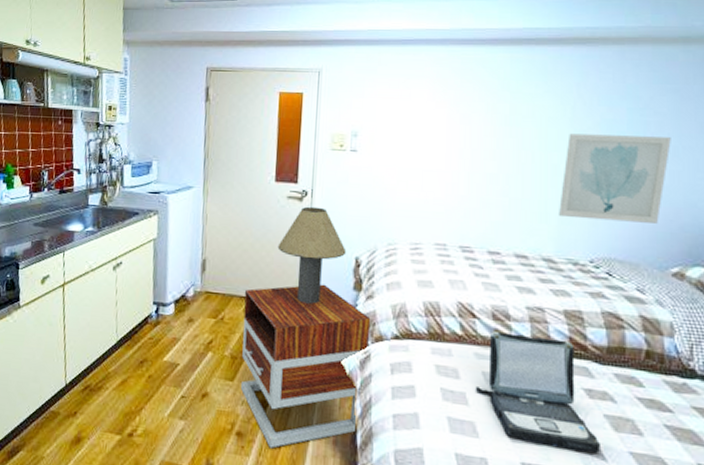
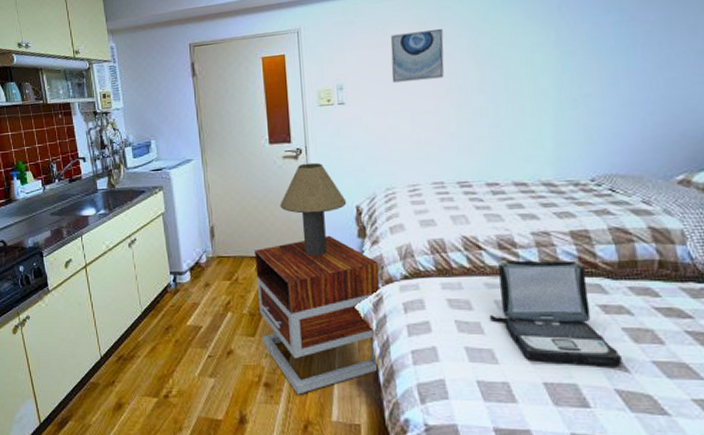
wall art: none [407,89,463,139] -> present [390,28,444,83]
wall art: present [559,133,671,224] -> none [553,45,663,140]

